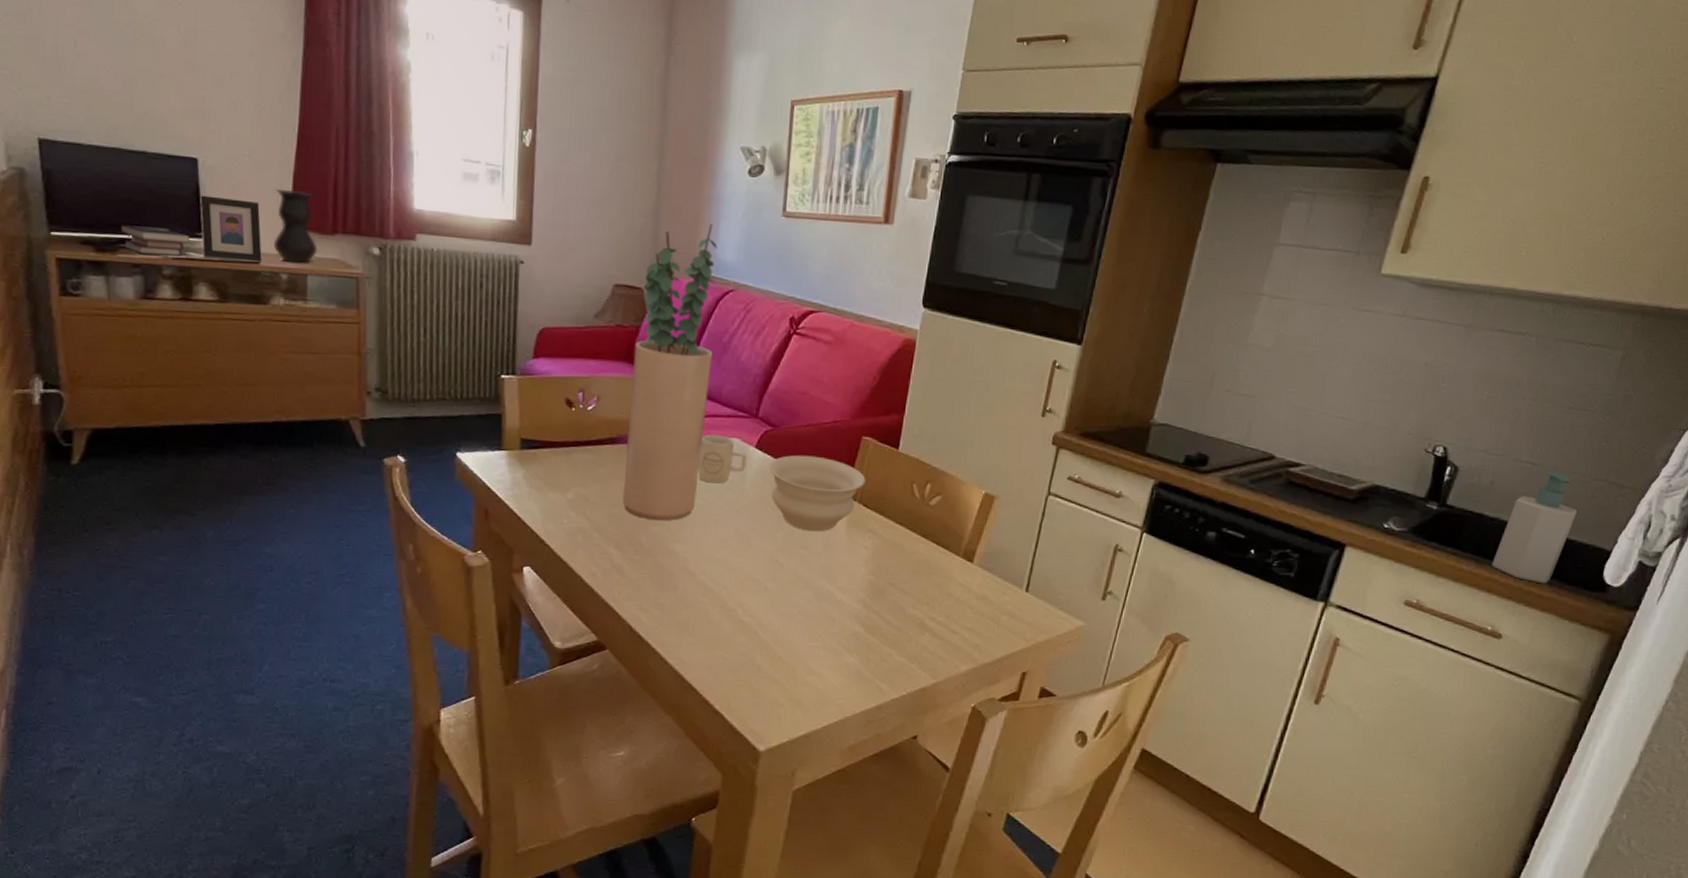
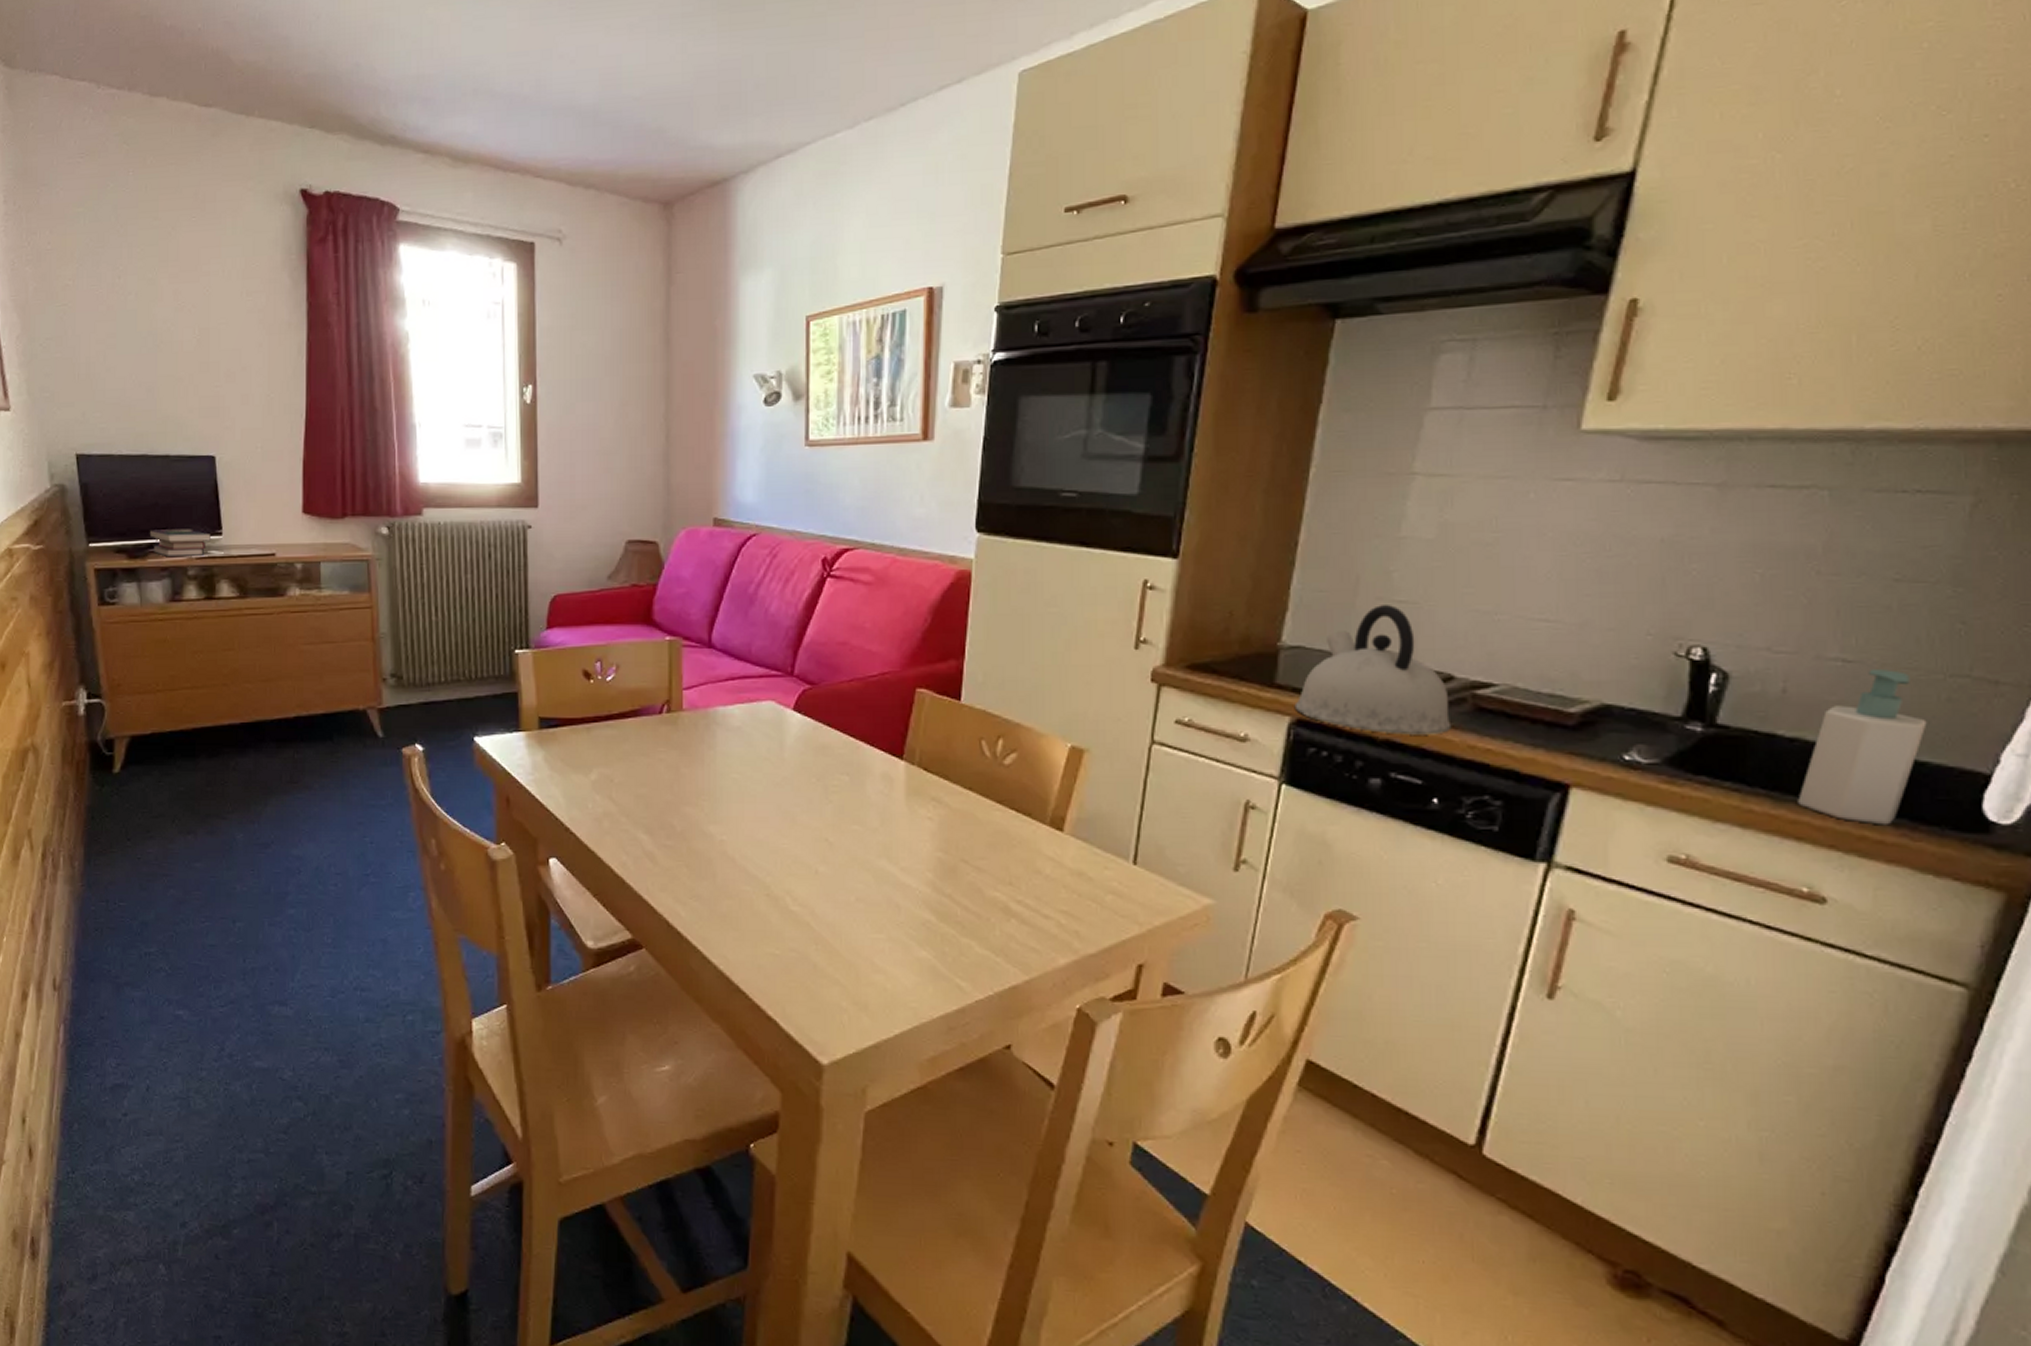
picture frame: present [200,195,262,262] -> none [219,492,277,555]
vase: present [274,189,318,266] -> none [287,476,329,553]
vase: present [622,224,718,521] -> none [650,463,738,800]
mug: present [697,434,747,484] -> none [730,698,784,754]
bowl: present [768,455,866,532] -> none [809,715,924,804]
kettle: none [1158,396,1270,501] -> present [1294,605,1452,735]

